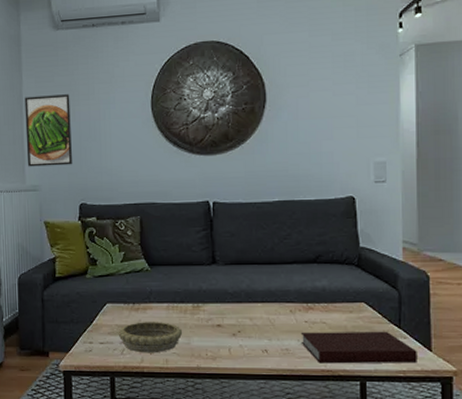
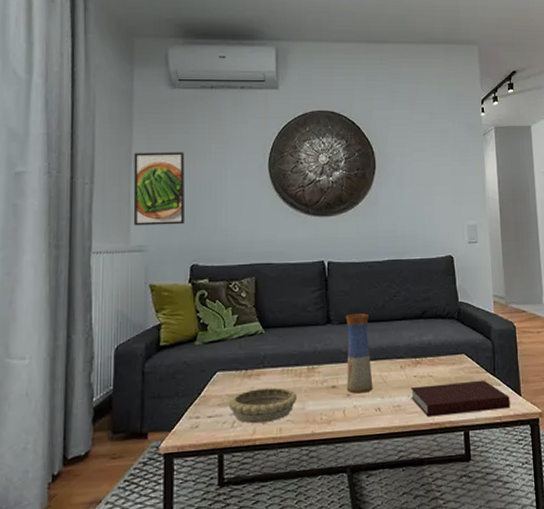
vase: none [231,255,260,334] -> present [345,313,373,394]

